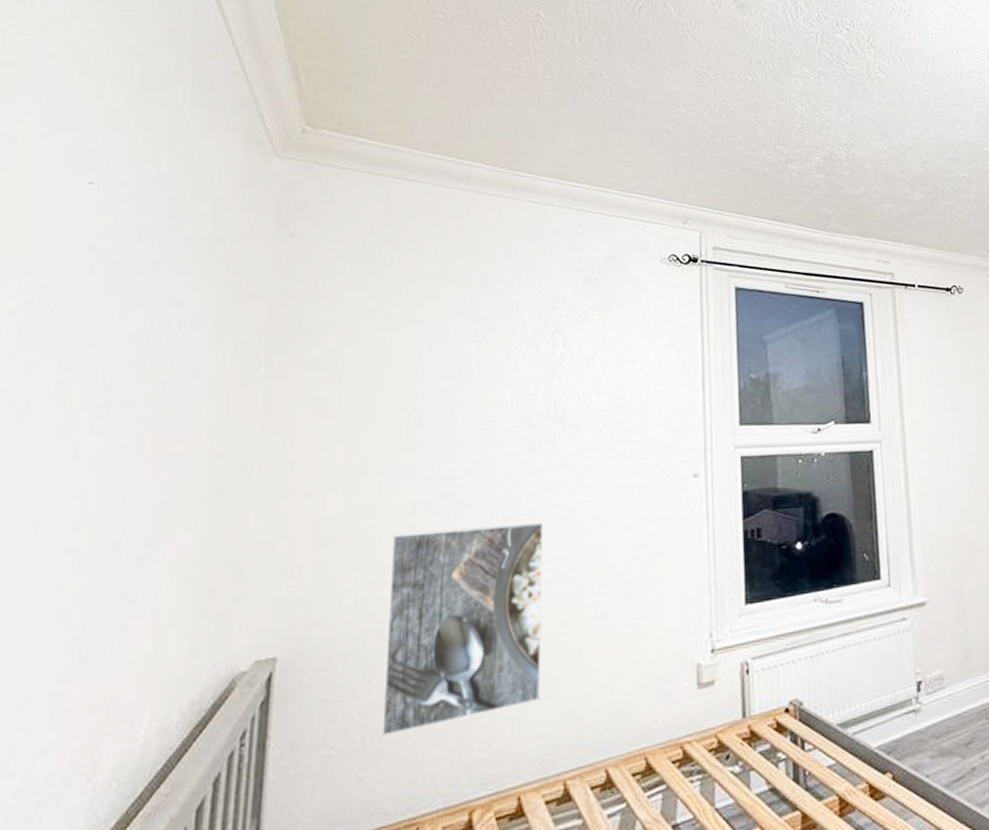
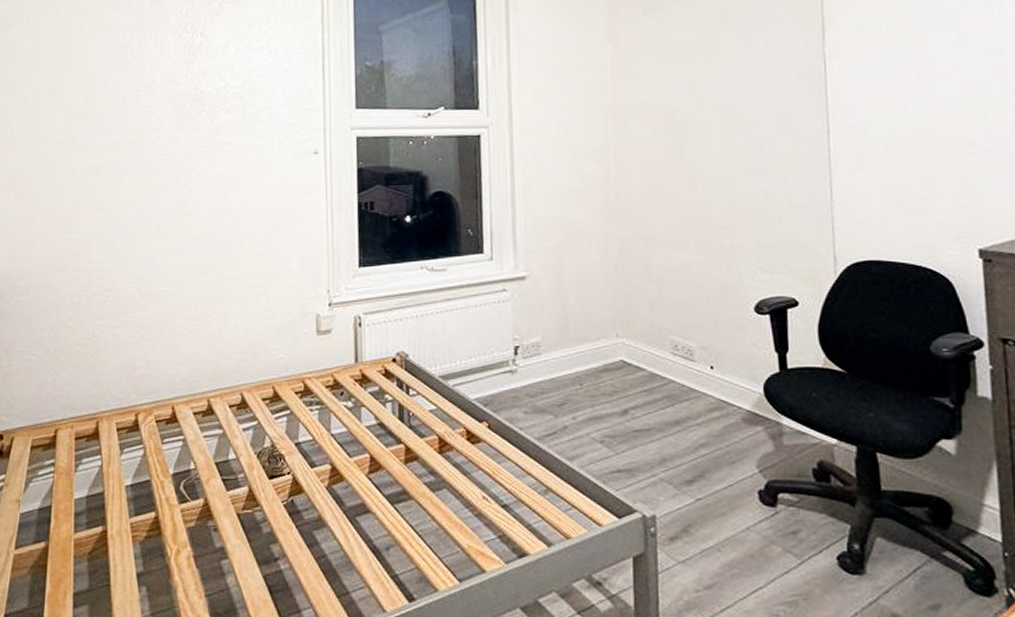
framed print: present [381,522,543,737] -> none [68,188,189,350]

